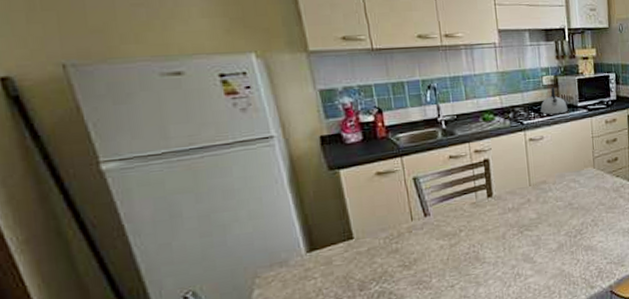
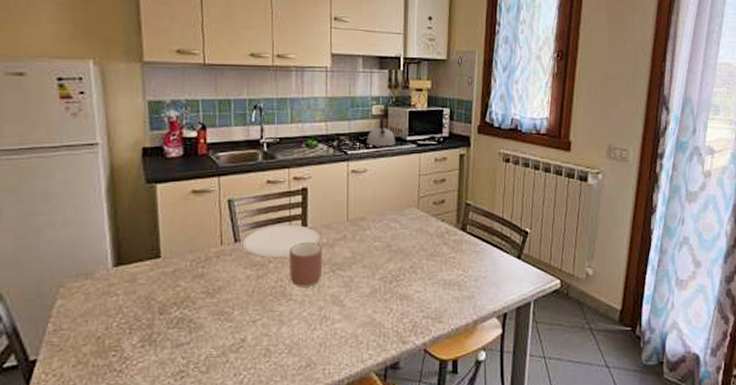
plate: none [432,194,506,228] -> present [242,224,320,258]
mug: none [477,208,512,251] -> present [288,241,323,287]

